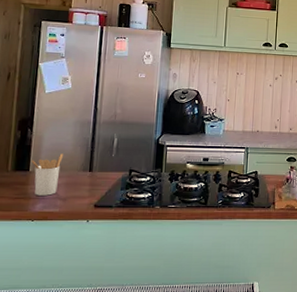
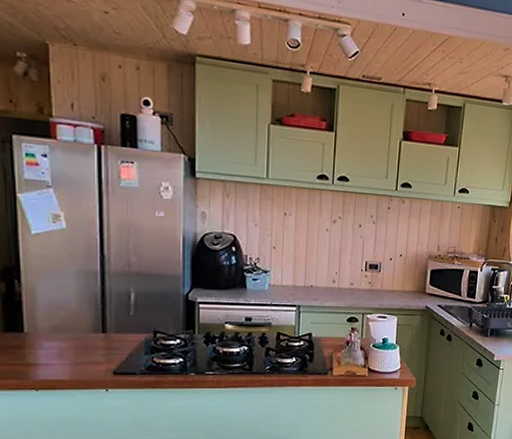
utensil holder: present [31,153,63,196] -> none [25,311,66,361]

